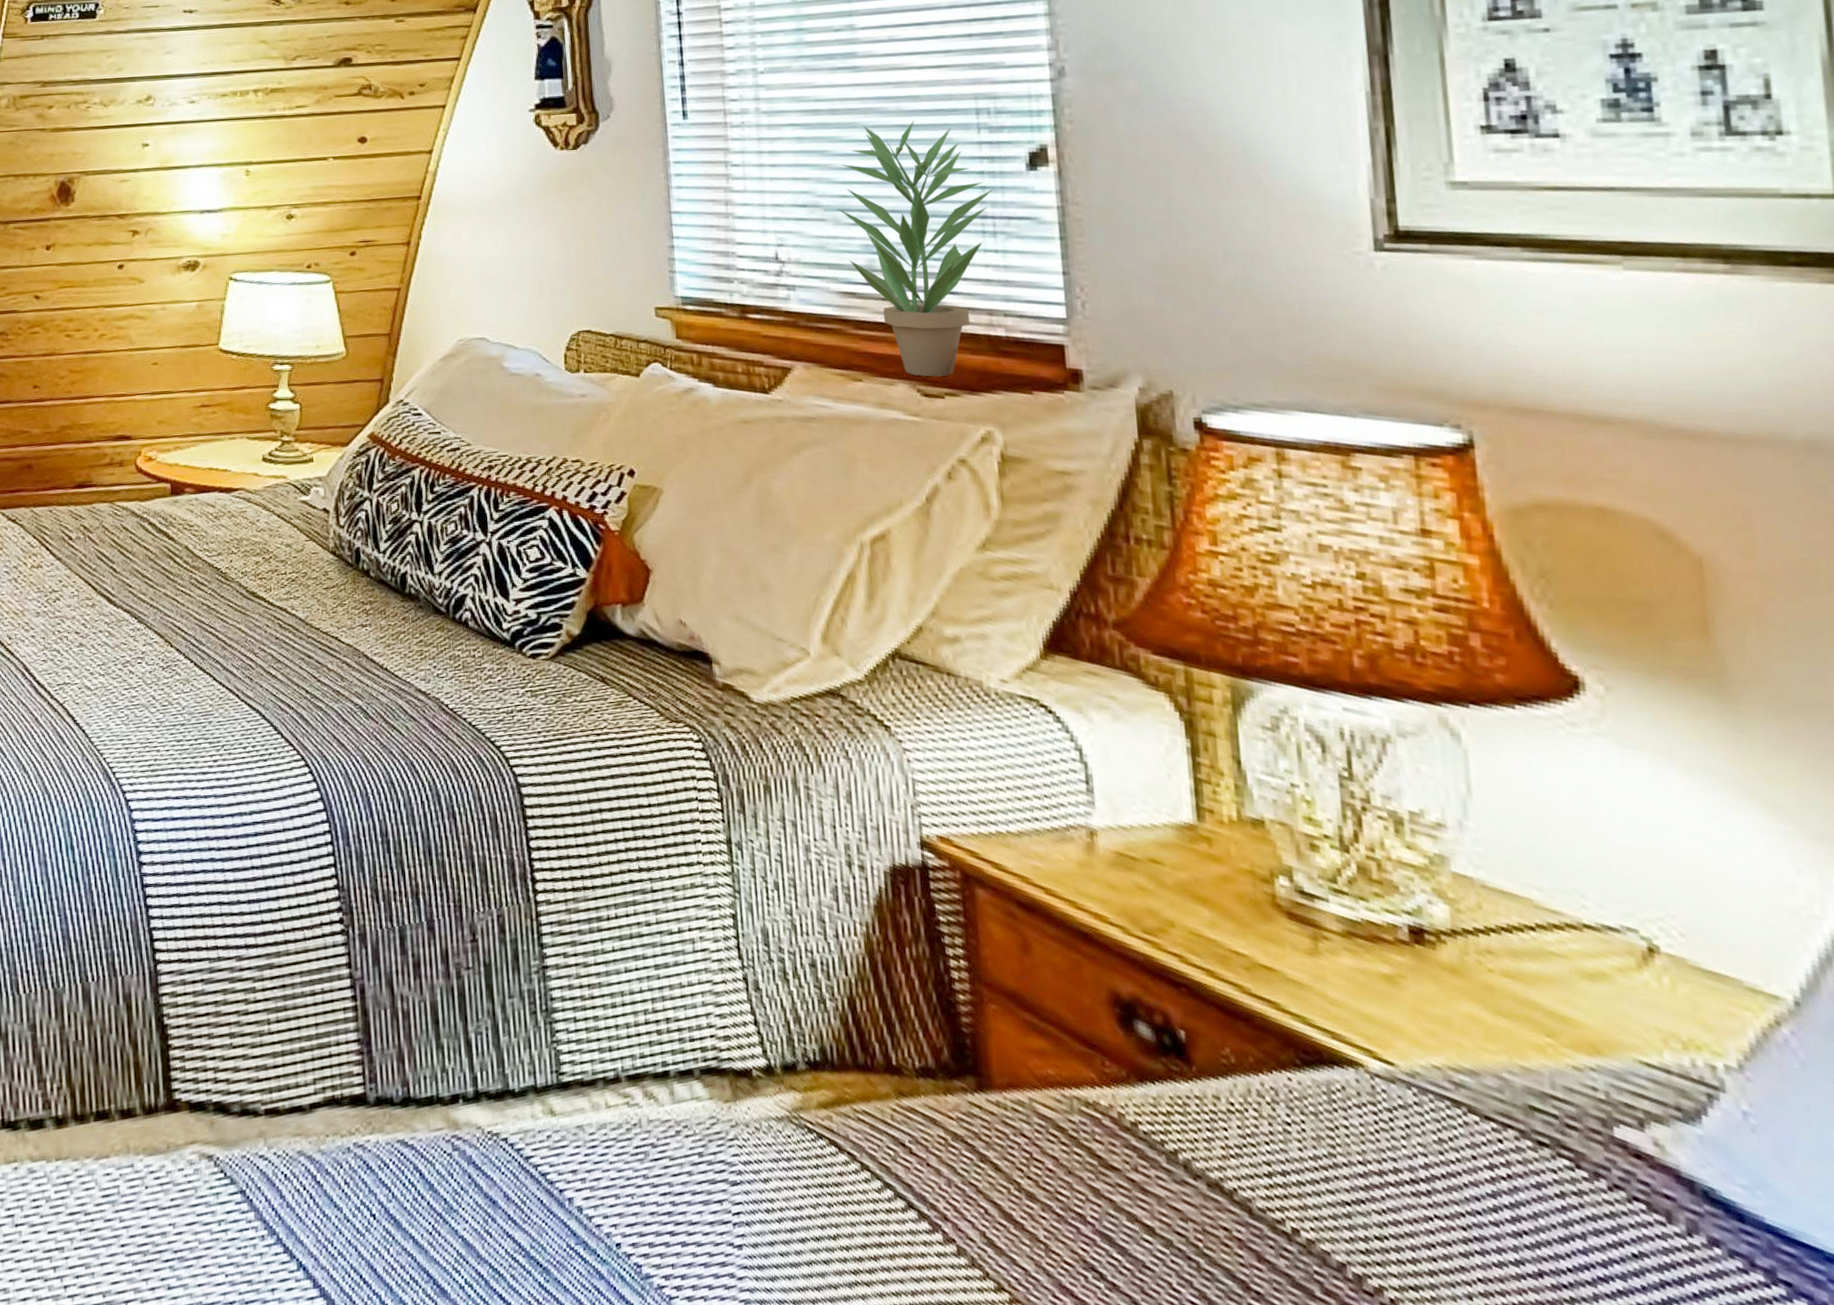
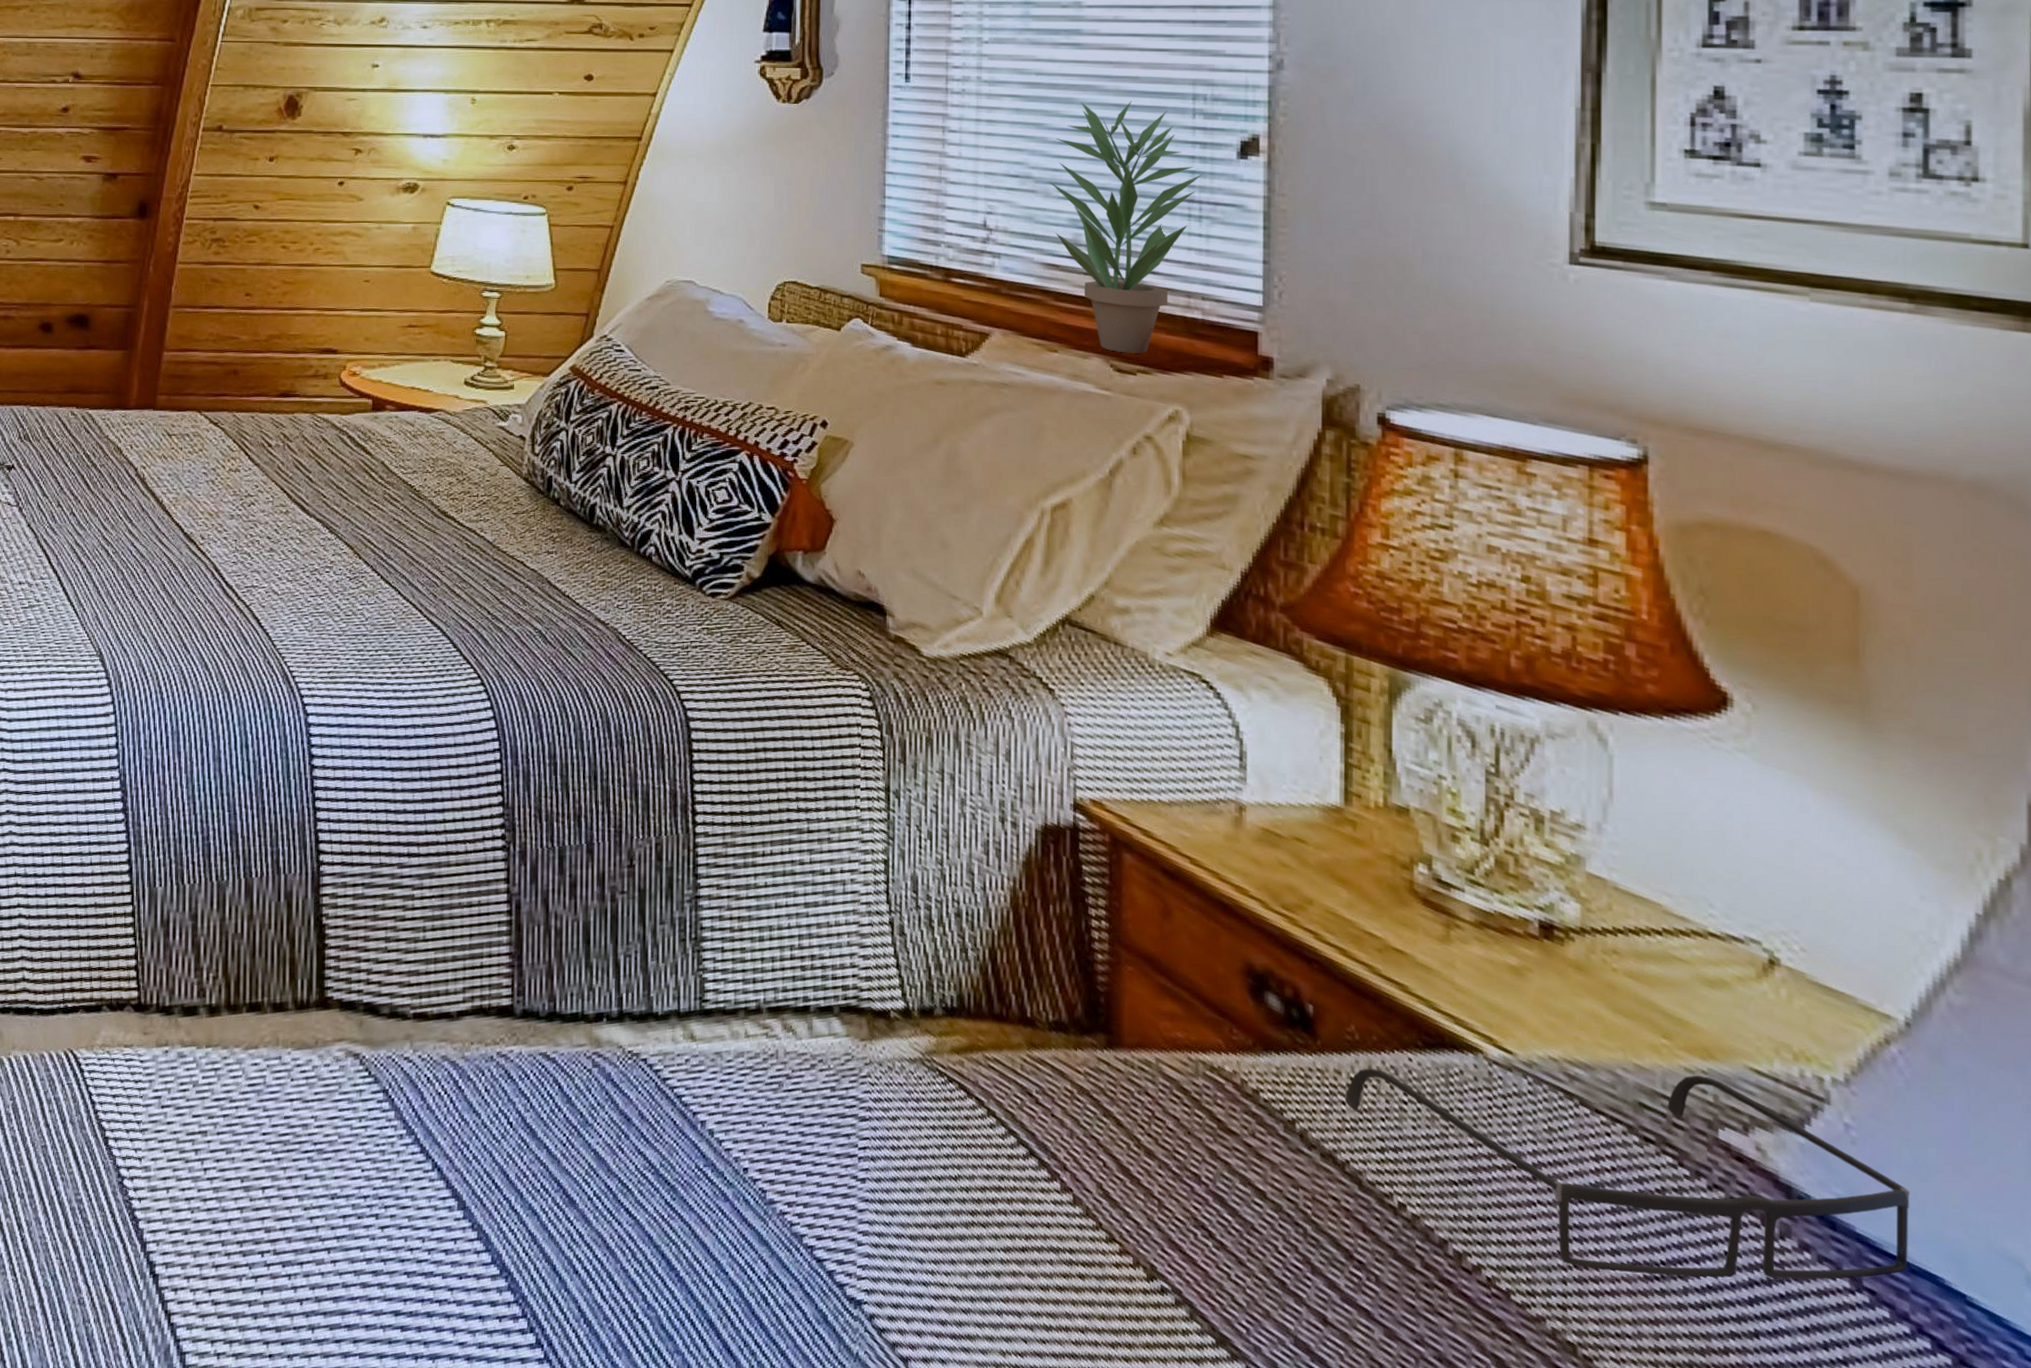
glasses: none [1226,1072,1822,1284] -> present [1345,1068,1910,1279]

